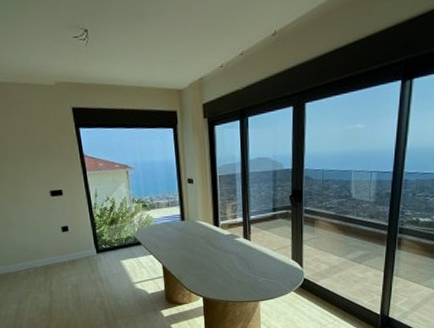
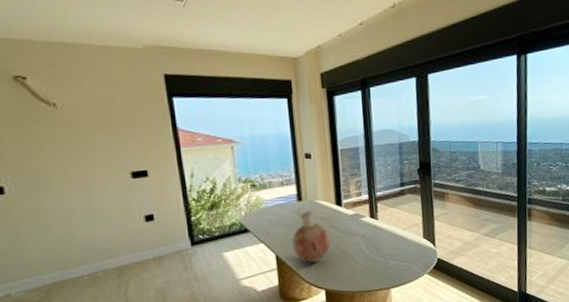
vase: none [176,229,208,275] -> present [292,210,331,264]

